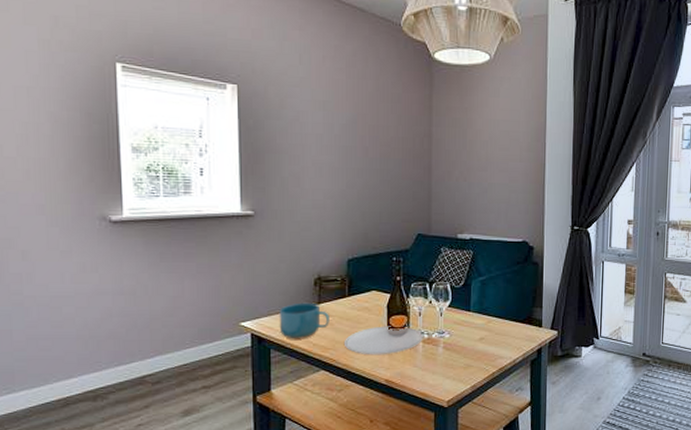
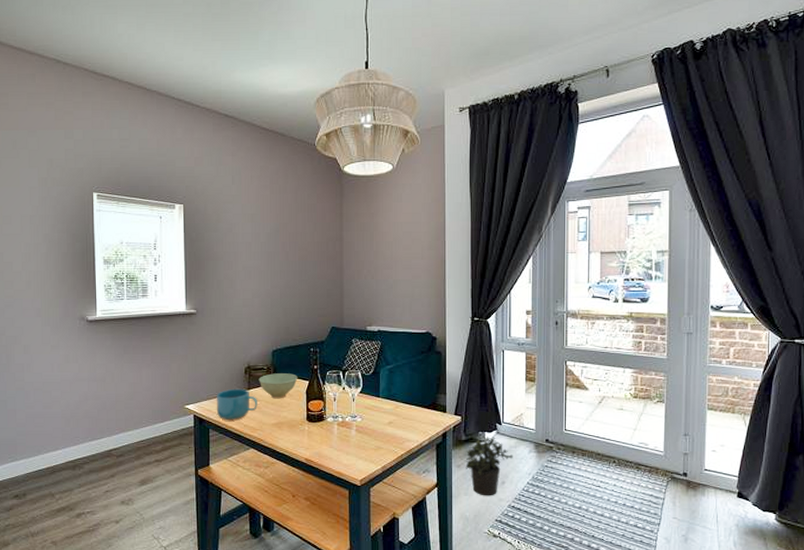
bowl: none [331,285,378,314] -> present [258,373,298,399]
plate: present [343,326,423,356] -> none [269,410,338,436]
potted plant: none [560,350,609,413] -> present [465,435,513,496]

